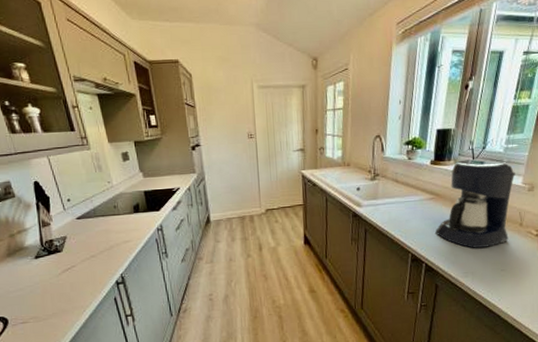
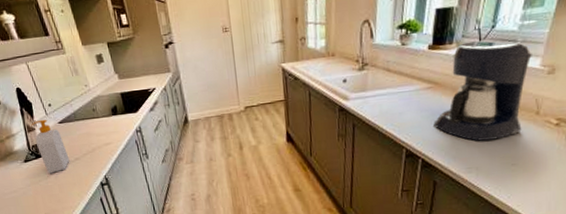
soap bottle: none [46,214,85,271] -> present [31,119,70,174]

